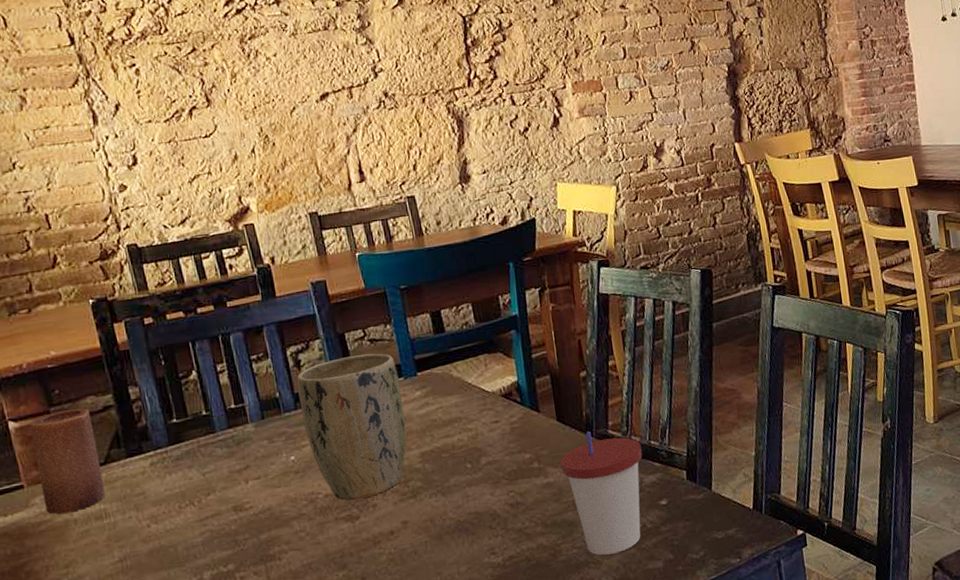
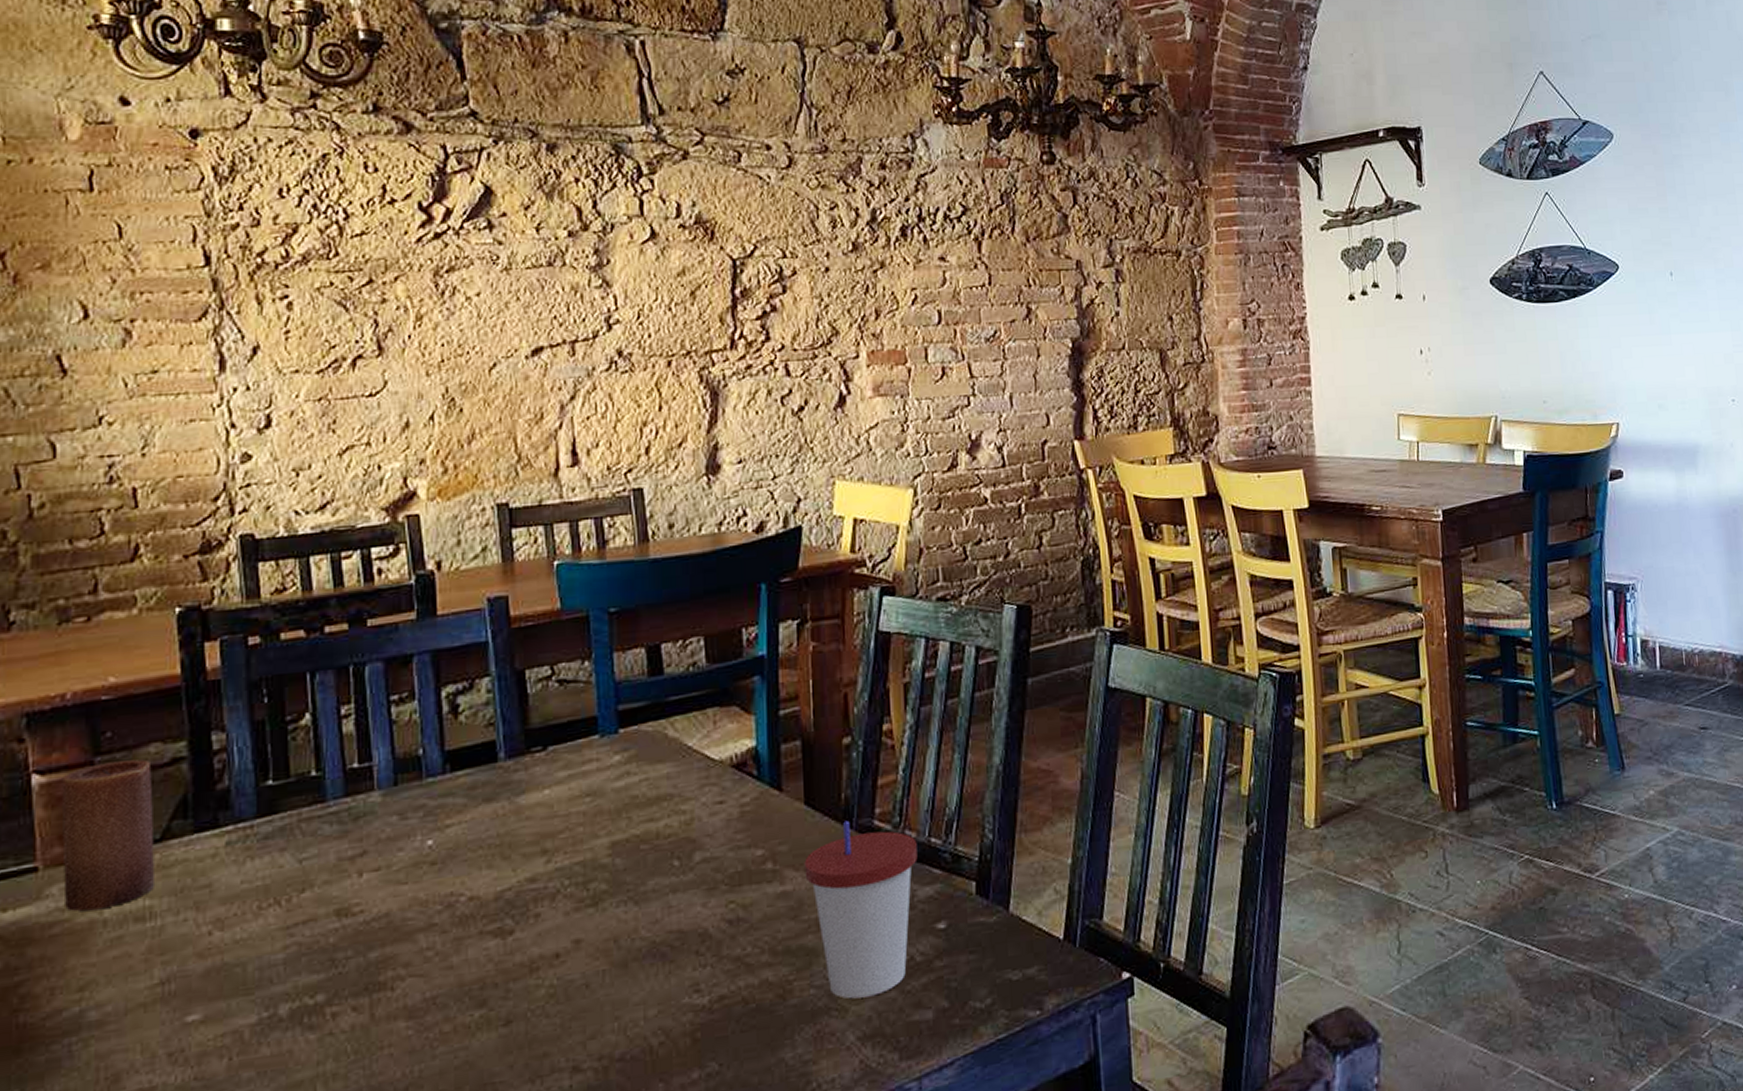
plant pot: present [297,353,407,501] -> none [450,699,595,907]

